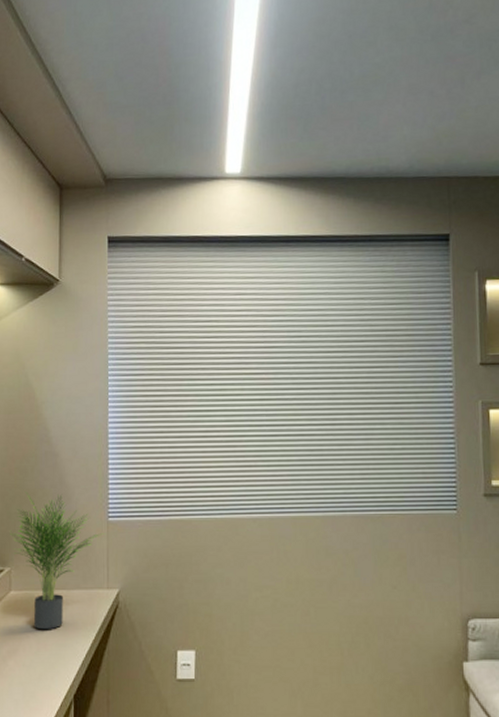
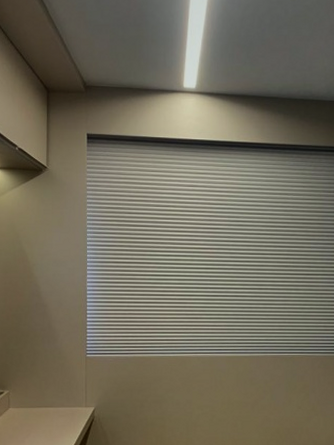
potted plant: present [9,493,103,630] -> none [8,334,82,437]

